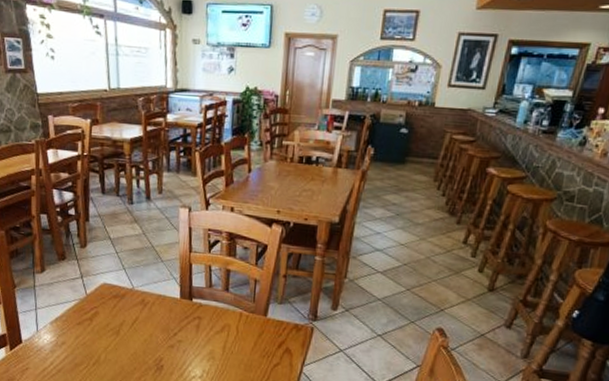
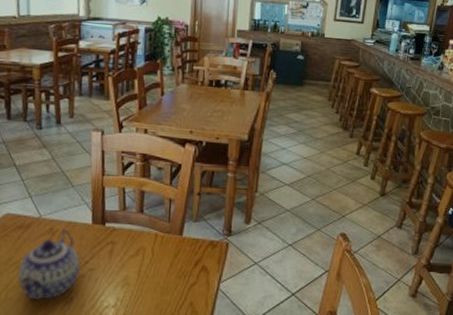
teapot: none [114,301,170,365] -> present [17,229,81,300]

